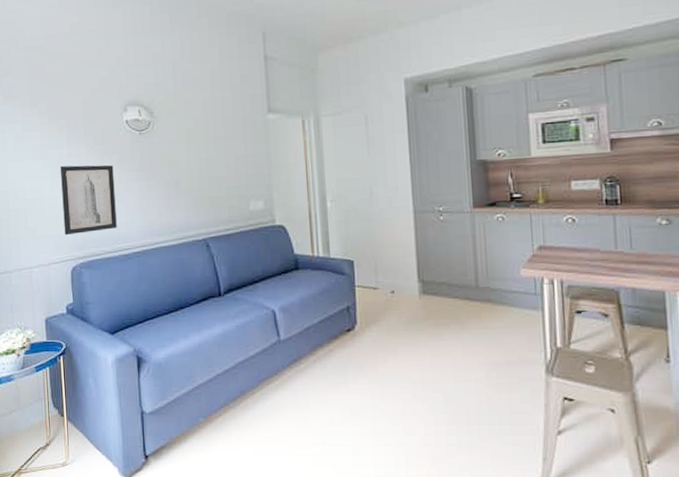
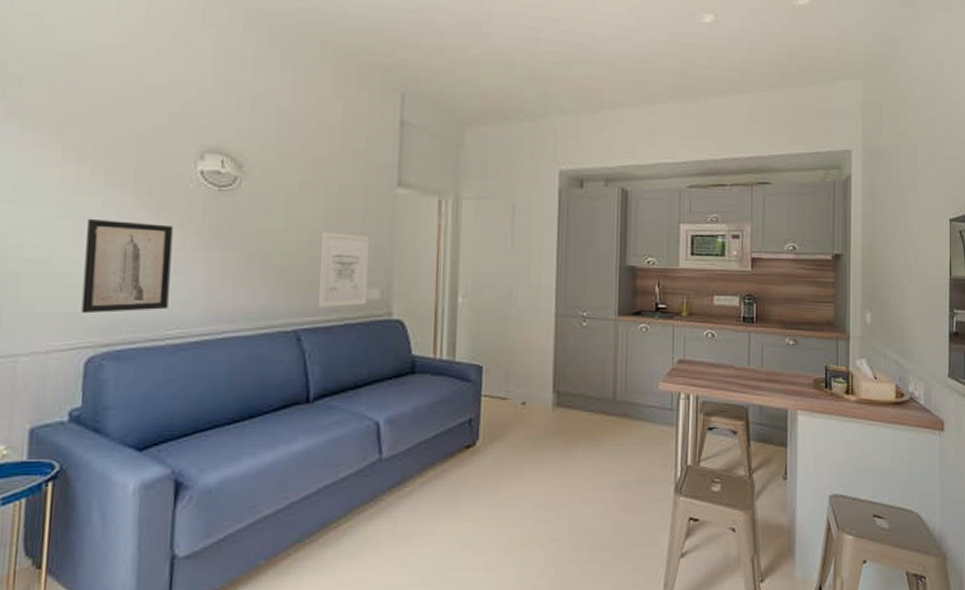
wall art: none [215,157,254,219] -> present [318,232,369,307]

